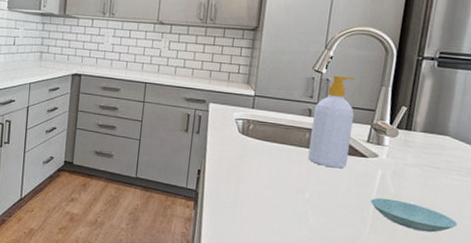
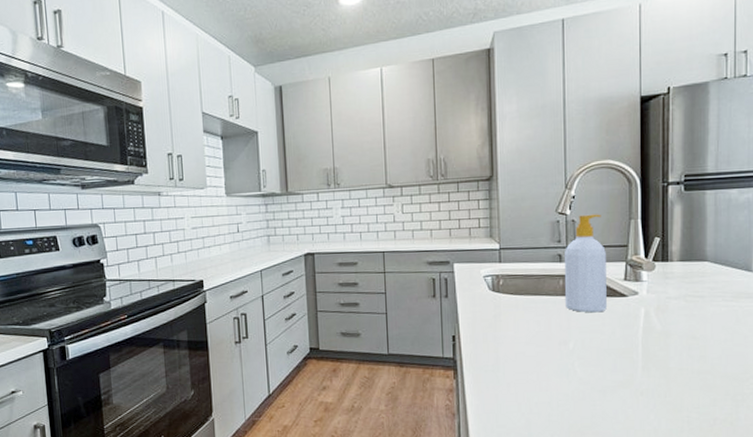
saucer: present [370,197,458,233] -> none [637,336,732,366]

